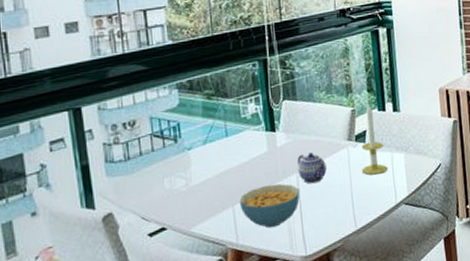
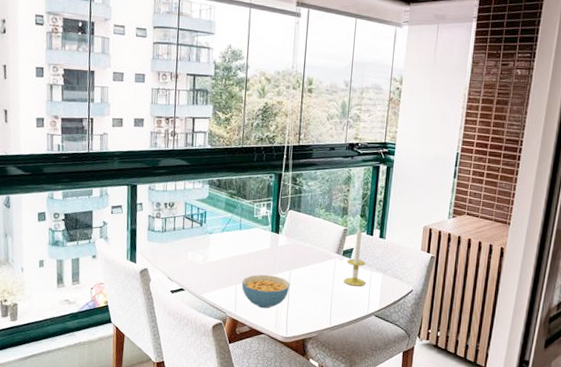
teapot: present [297,152,327,184] -> none [291,256,315,282]

